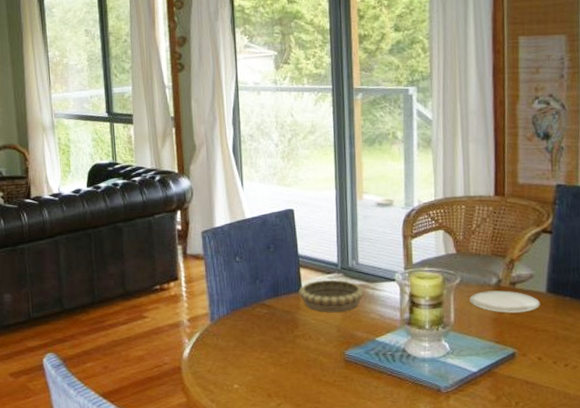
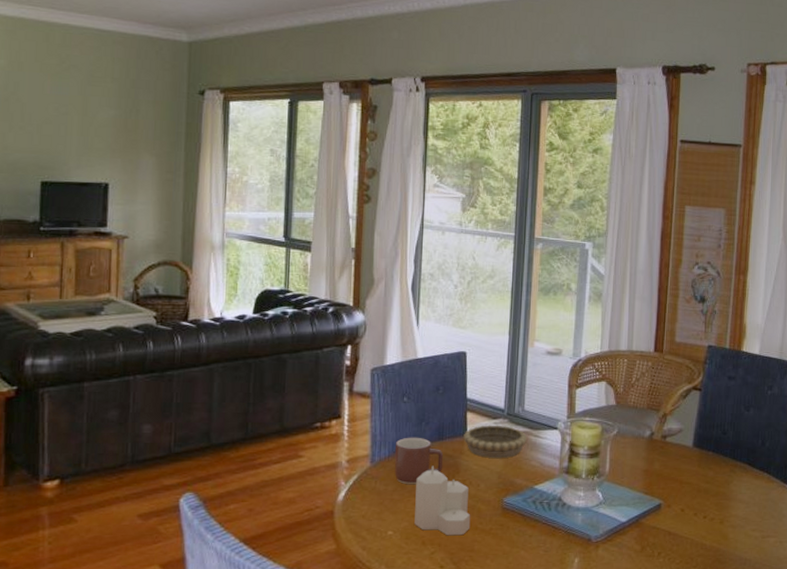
mug: none [232,294,281,341] -> present [394,437,444,485]
candle: none [256,321,314,388] -> present [414,466,471,536]
plate: present [469,290,540,314] -> none [624,443,686,466]

